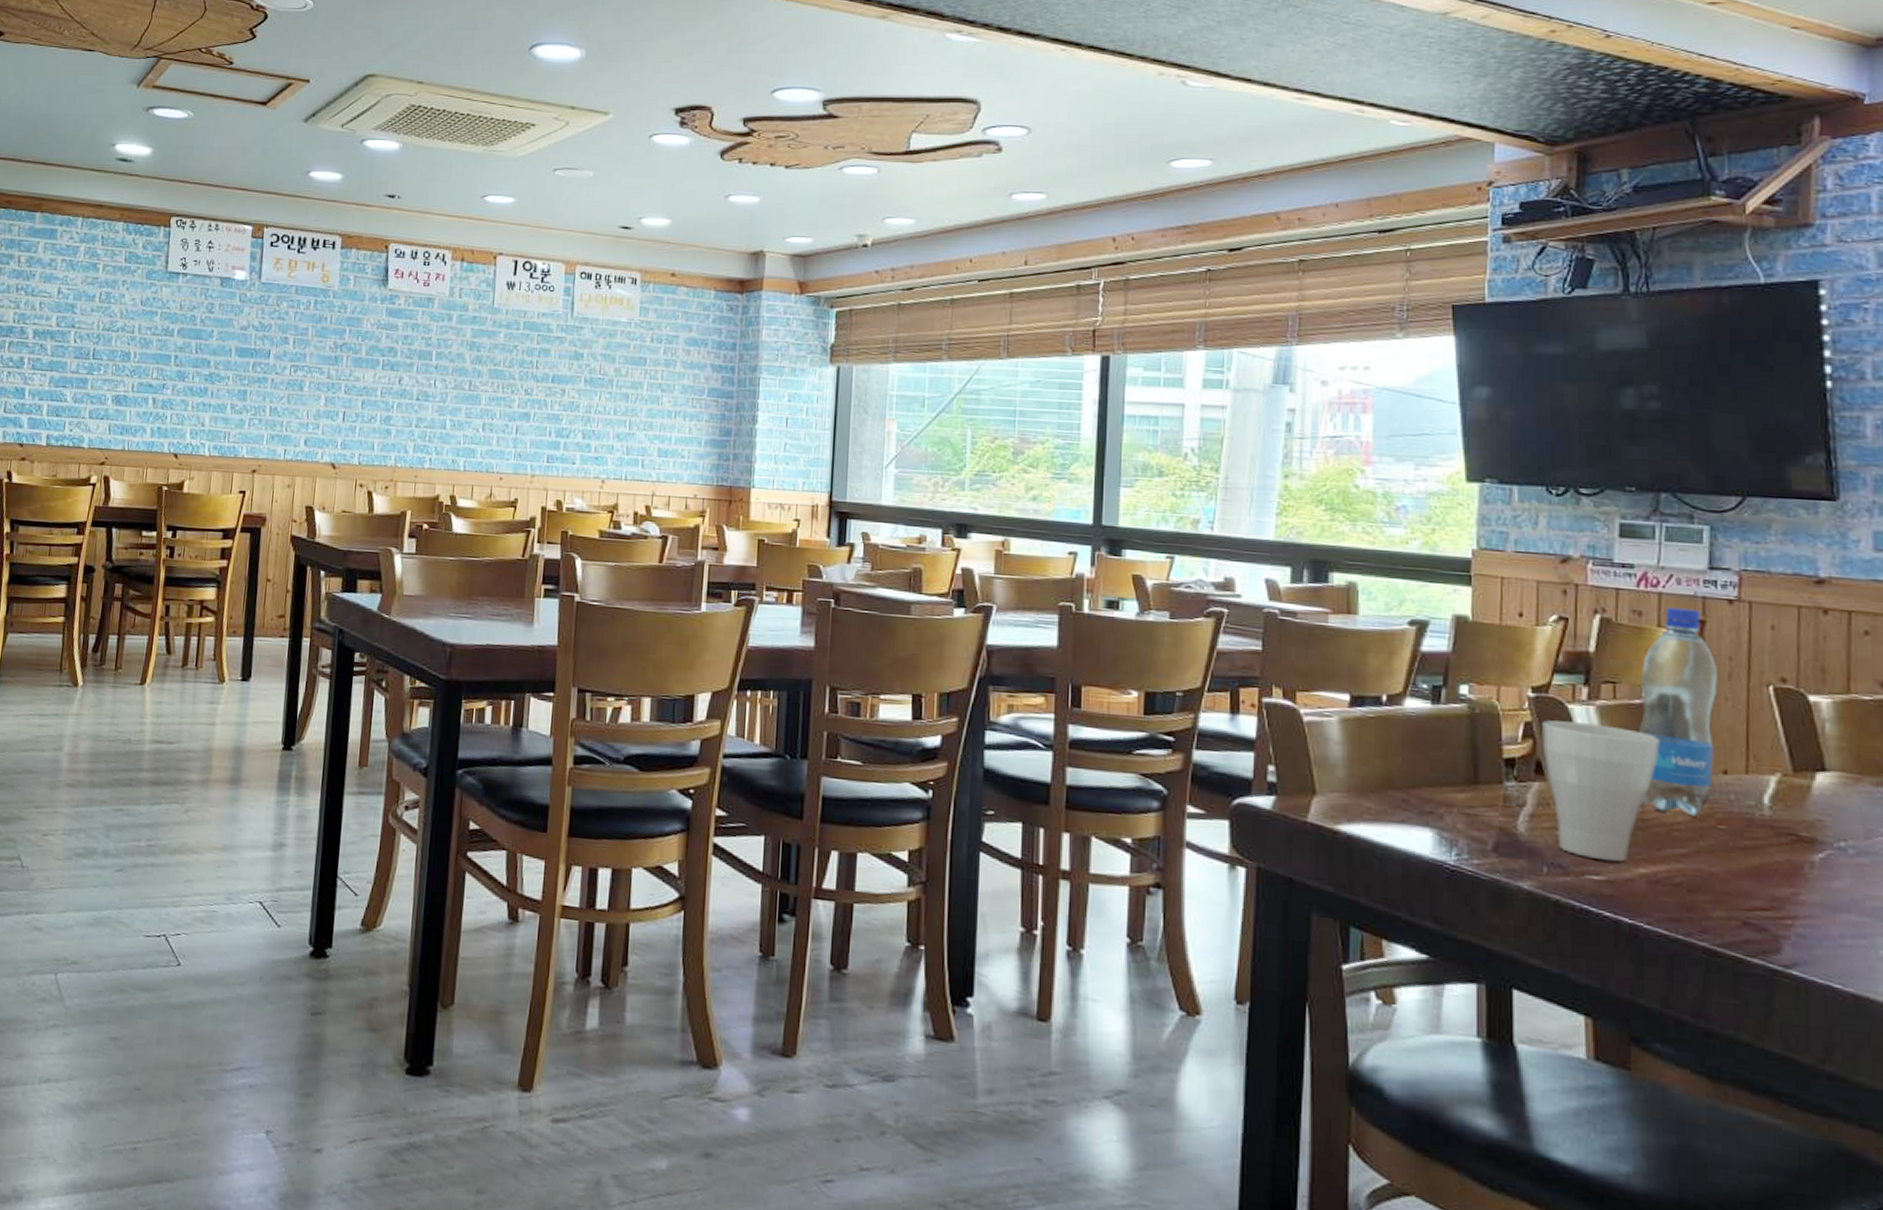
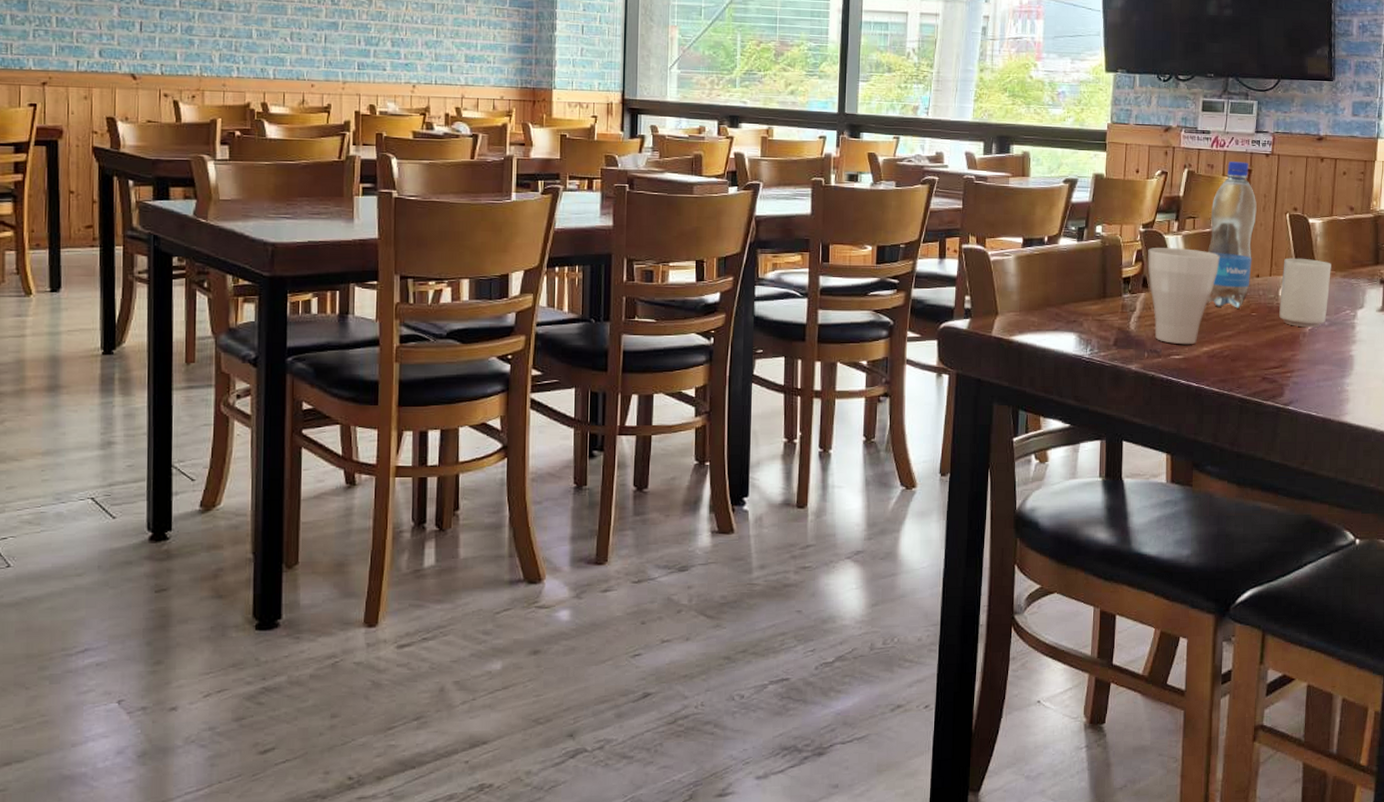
cup: none [1765,749,1854,857] -> present [1279,258,1331,328]

